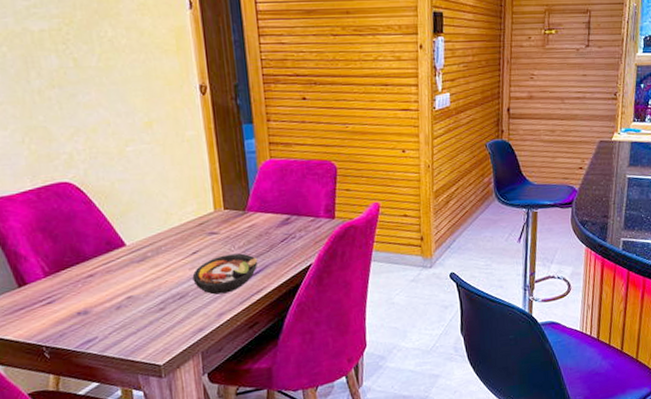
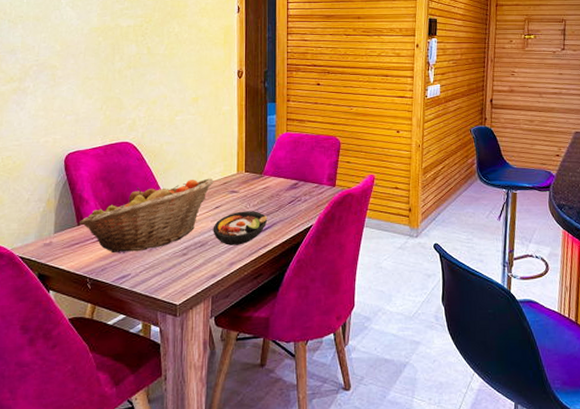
fruit basket: none [19,219,187,315] -> present [78,178,214,252]

